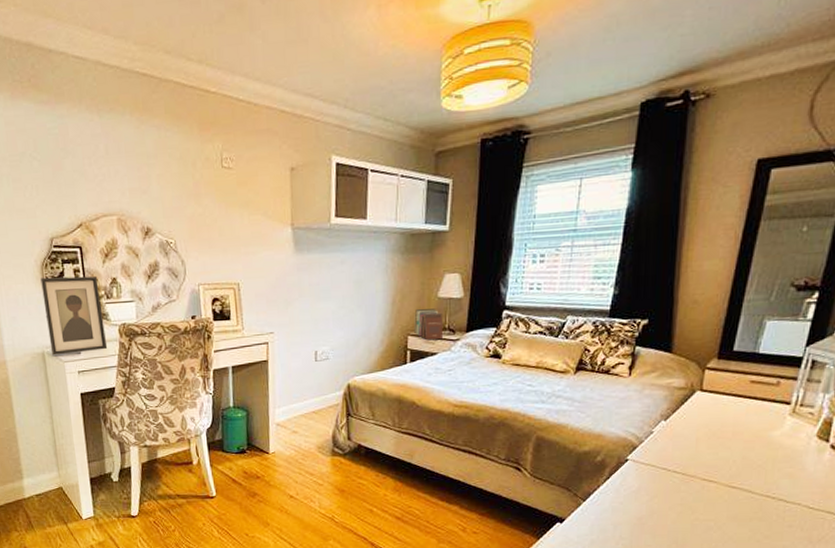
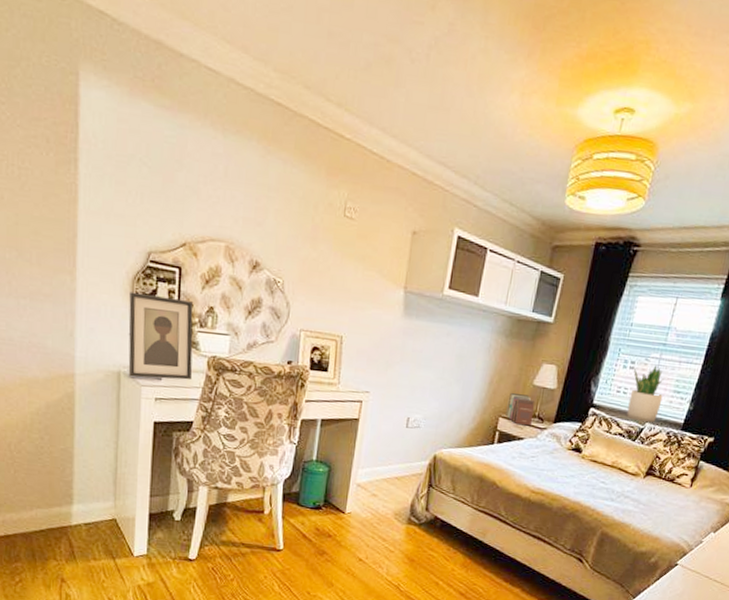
planter: none [544,254,582,316] -> present [626,365,663,423]

